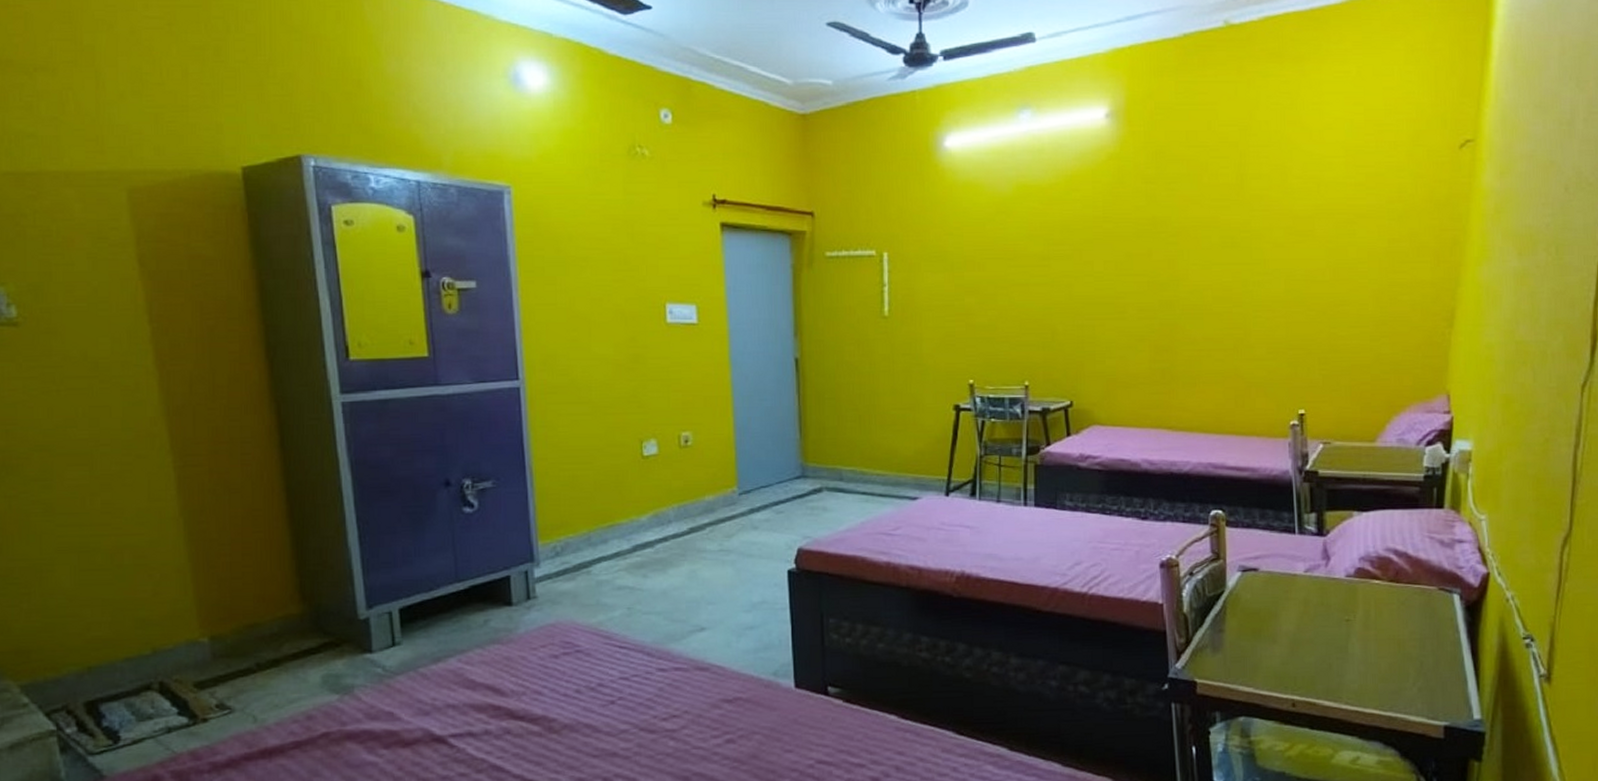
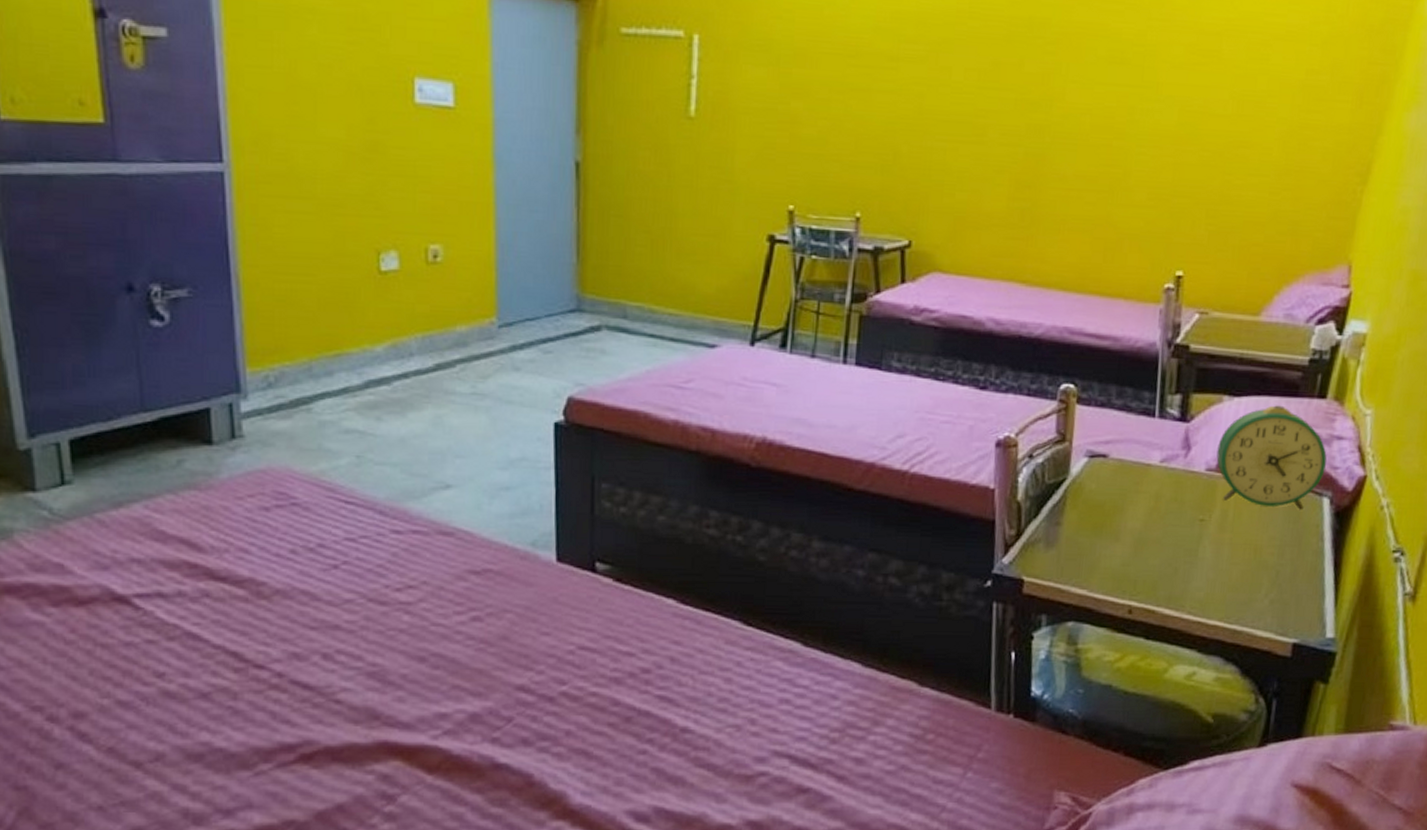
alarm clock: none [1353,517,1452,606] -> present [1216,405,1327,510]

